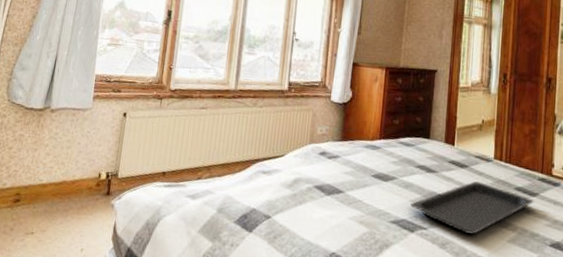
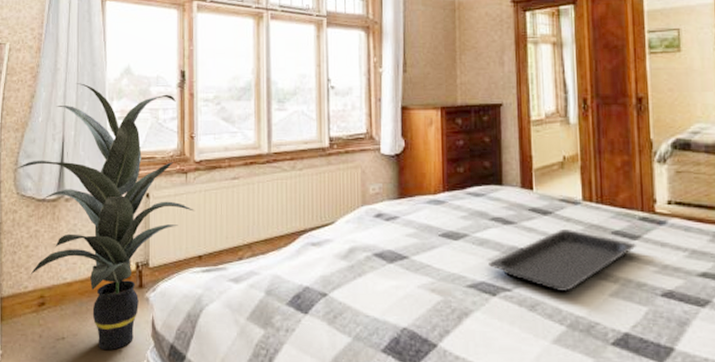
indoor plant: none [10,10,165,248] -> present [17,83,194,350]

